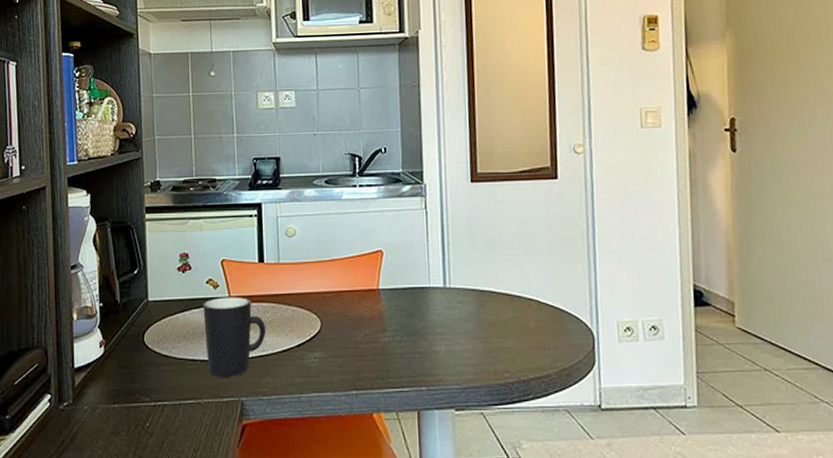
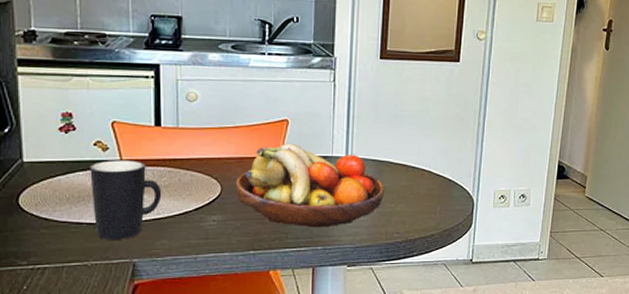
fruit bowl: none [335,274,489,366] -> present [236,143,384,228]

